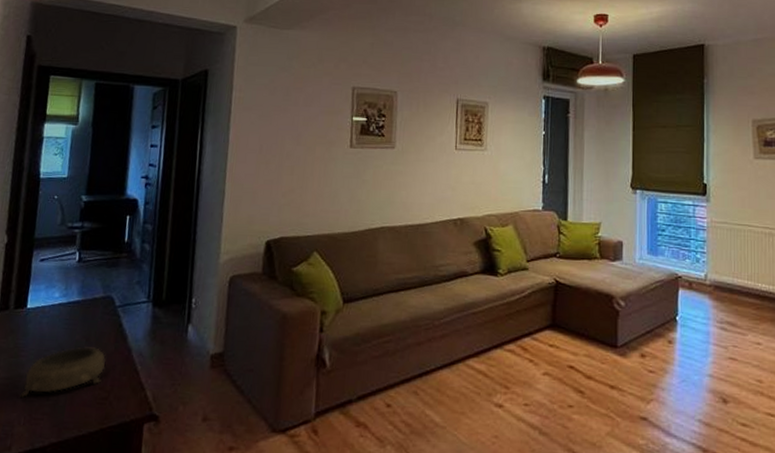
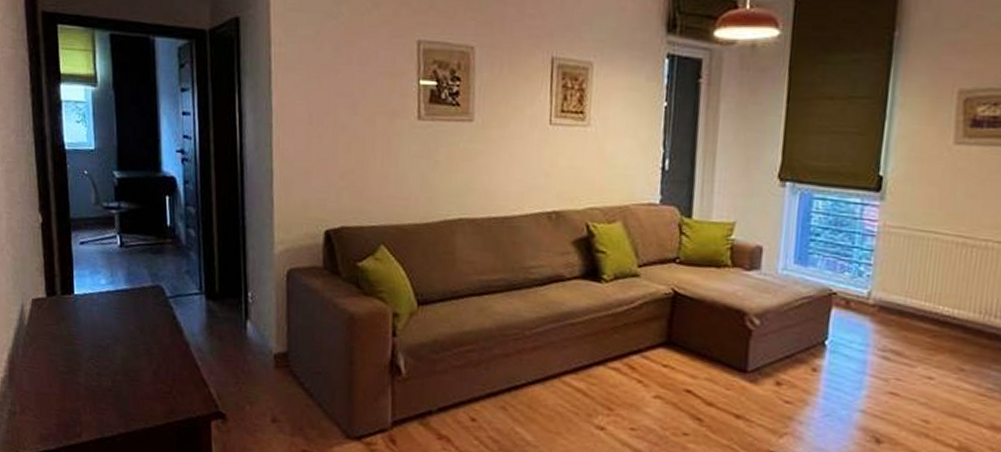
decorative bowl: present [19,346,106,399] -> none [81,338,164,388]

